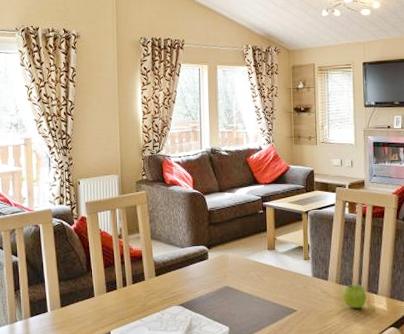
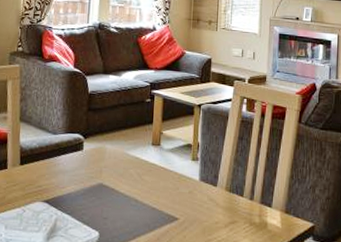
fruit: present [341,283,367,309] -> none [230,193,260,222]

